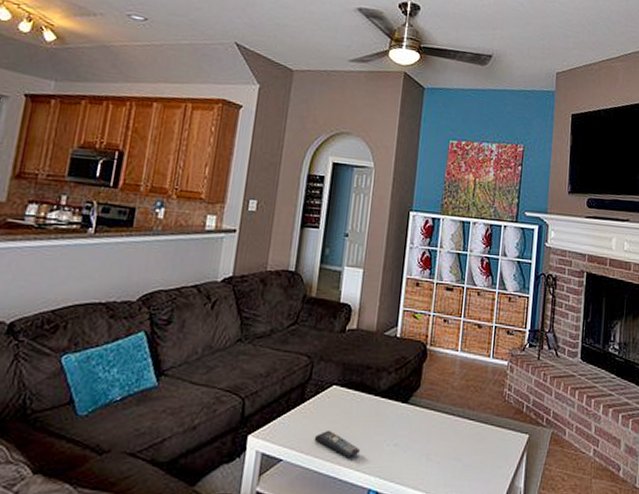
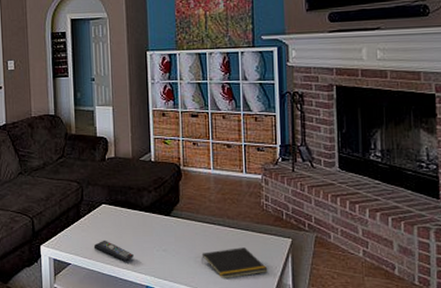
notepad: none [434,443,502,480] -> present [201,247,268,278]

